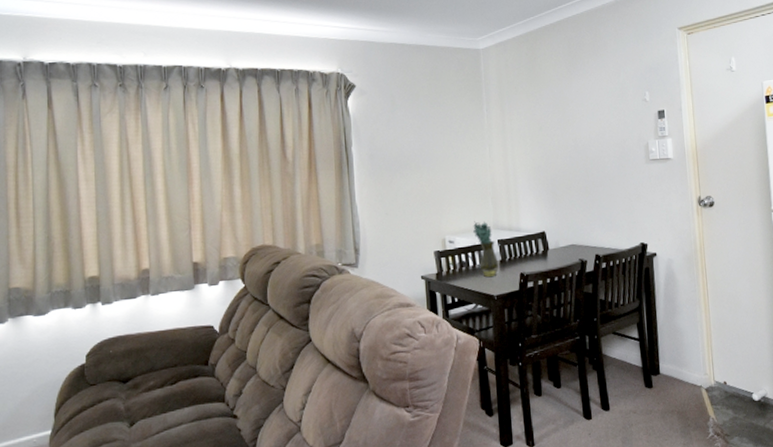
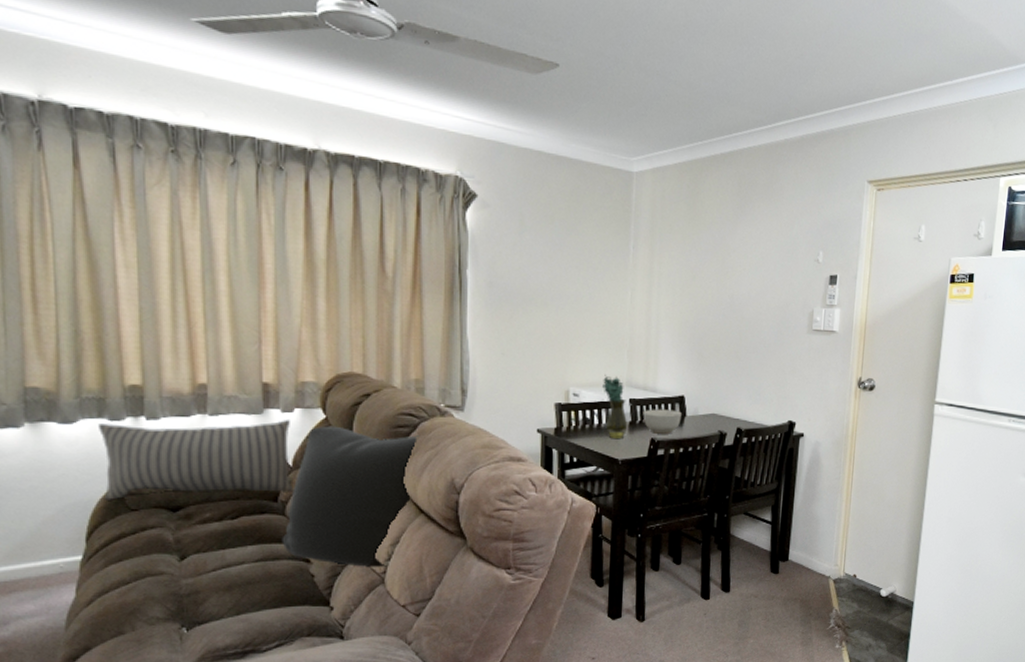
pillow: none [65,291,221,379] -> present [98,418,294,500]
cushion: none [212,292,322,418] -> present [282,426,419,567]
bowl: none [511,245,545,269] -> present [643,409,682,434]

